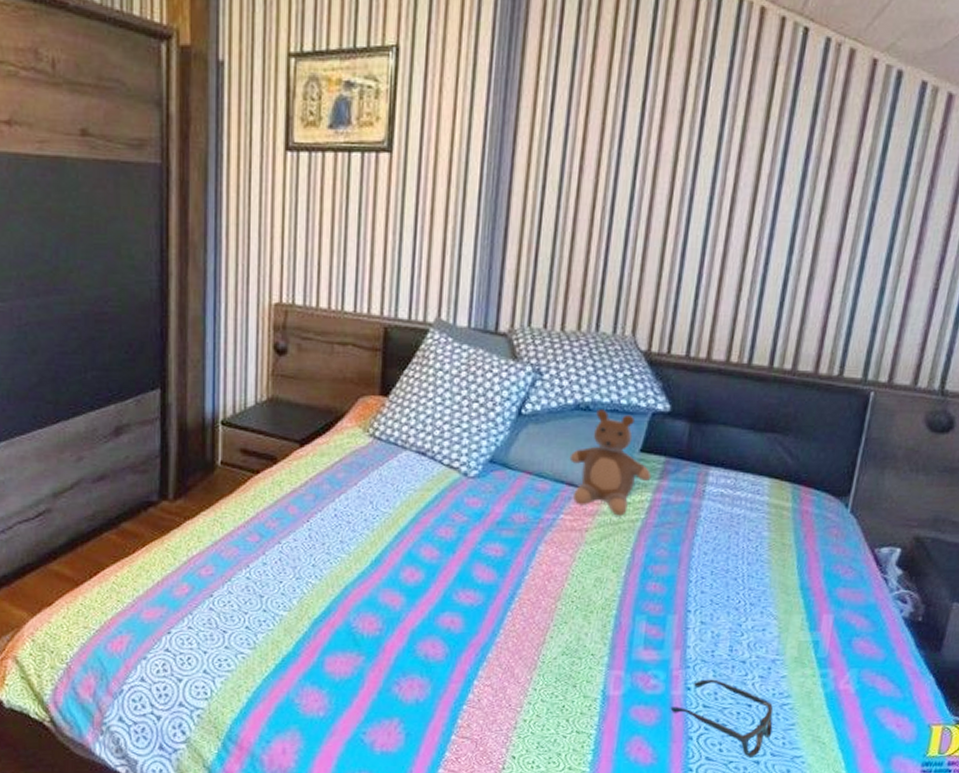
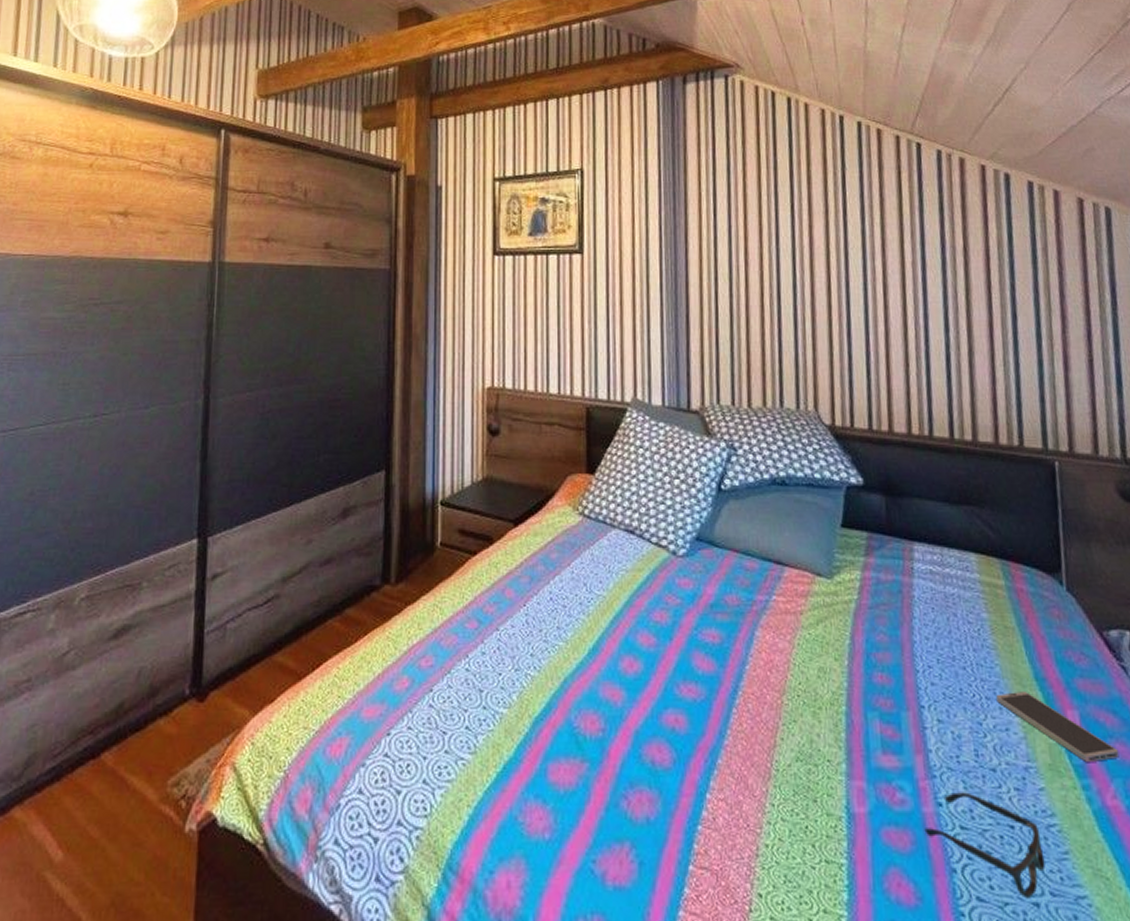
teddy bear: present [569,409,652,516] -> none [773,484,857,597]
smartphone: none [760,599,862,657] -> present [996,692,1120,763]

